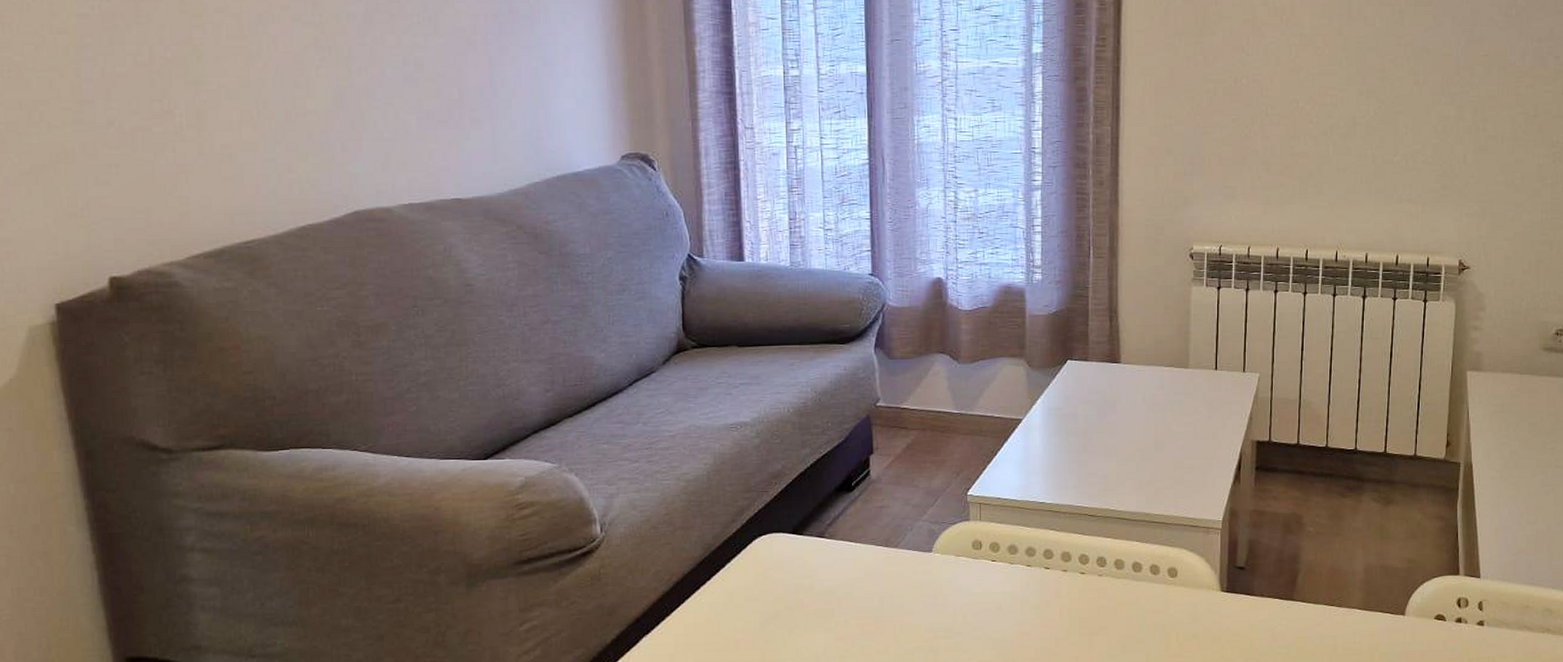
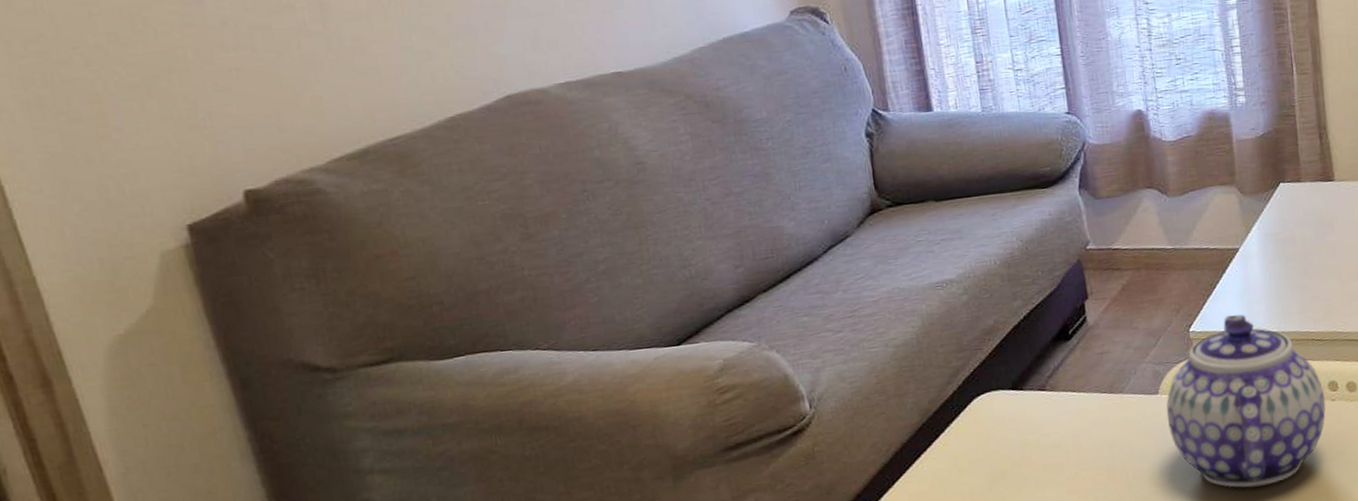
teapot: none [937,483,1093,652] -> present [1166,314,1326,488]

